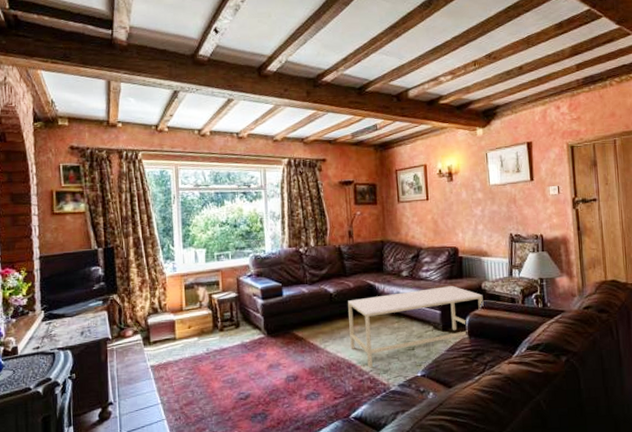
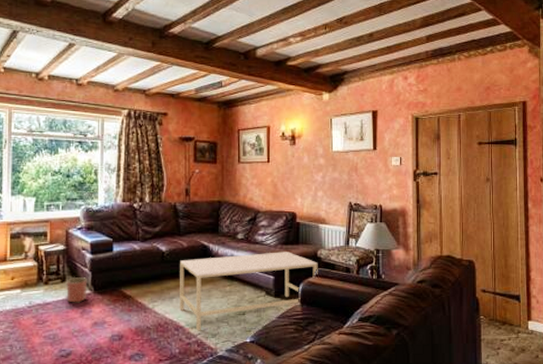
planter: none [240,322,261,348] -> present [66,277,88,303]

